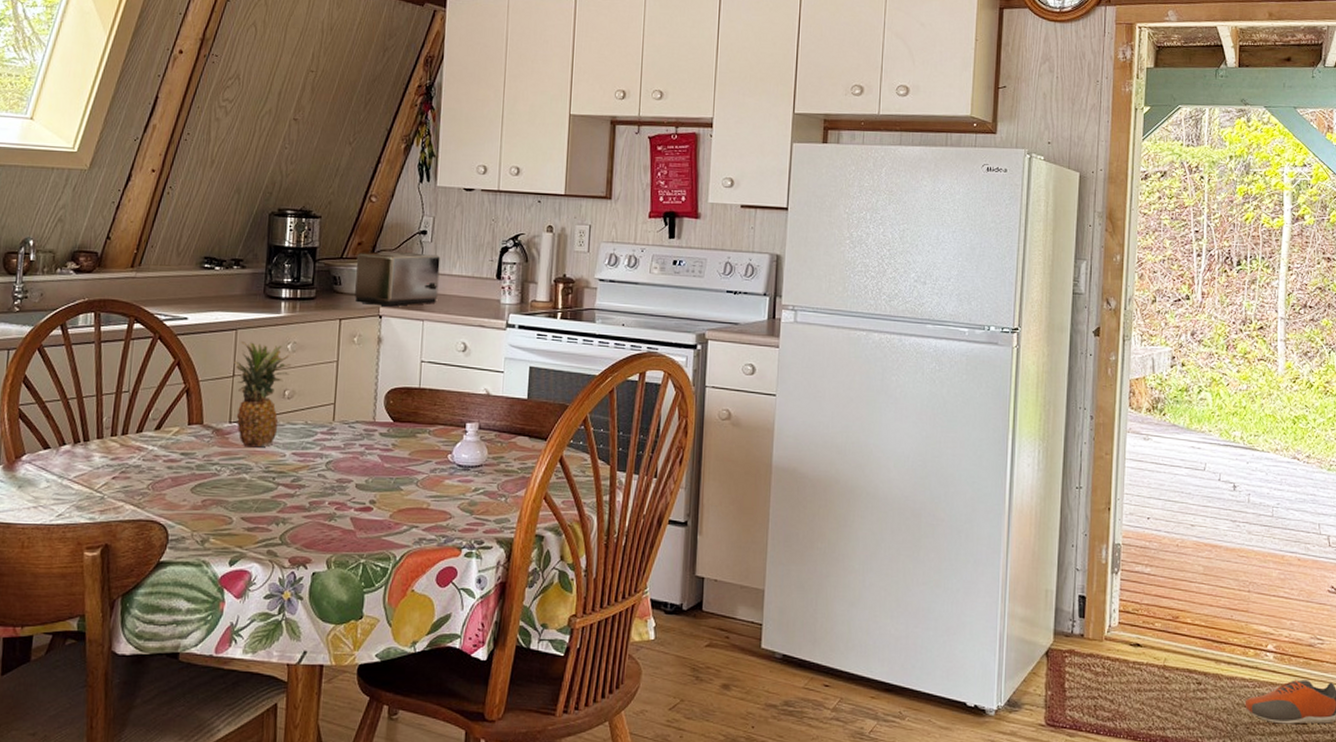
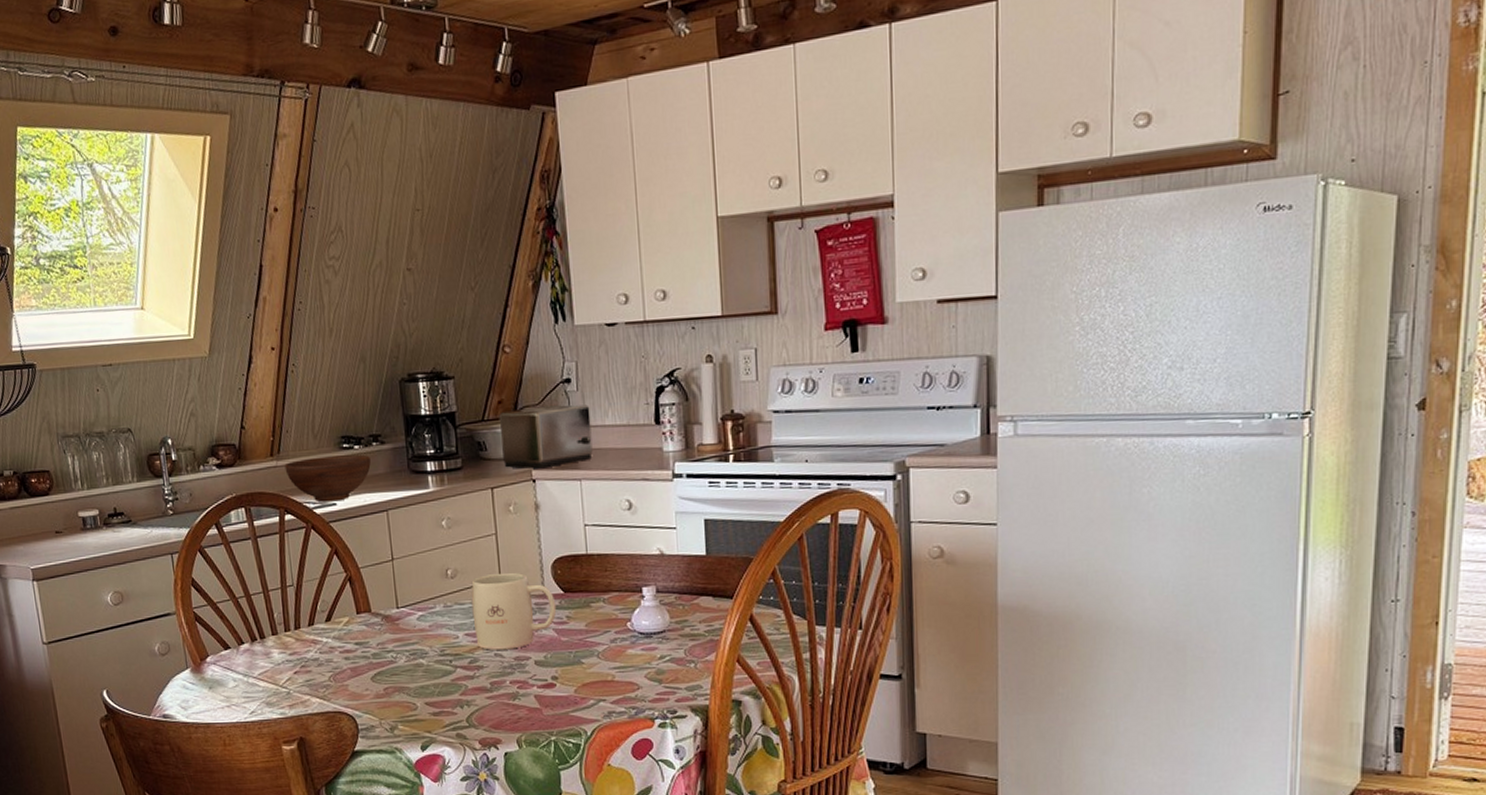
bowl: none [142,273,229,316] -> present [284,454,371,503]
fruit: present [234,342,292,448] -> none [390,522,450,632]
mug: none [302,398,385,471] -> present [471,572,557,650]

